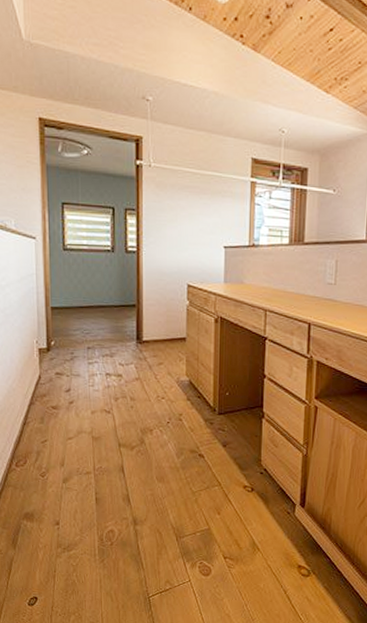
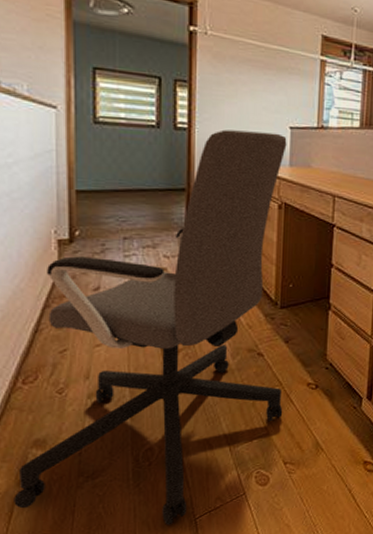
office chair: none [11,251,222,599] -> present [13,129,287,526]

